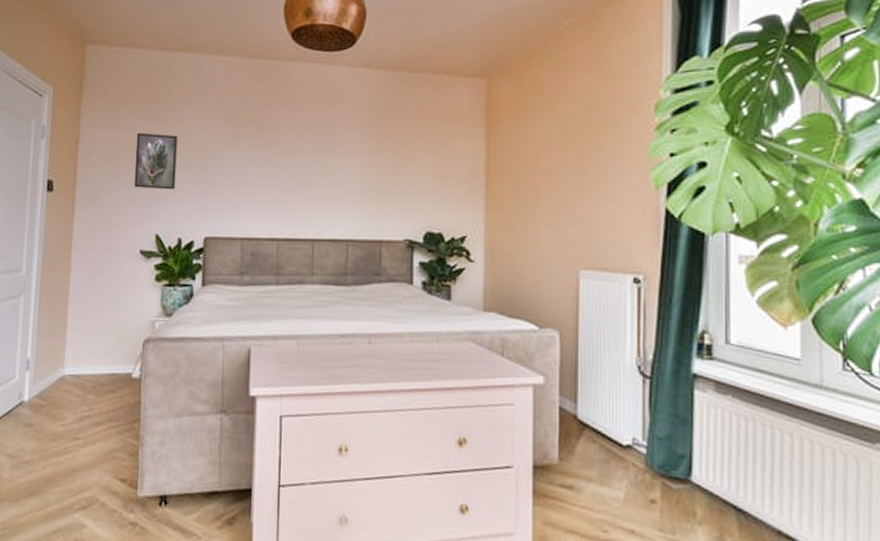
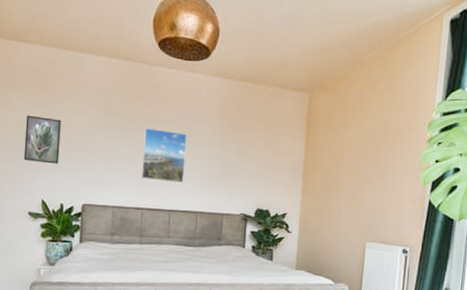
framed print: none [276,137,331,205] -> present [141,127,187,184]

